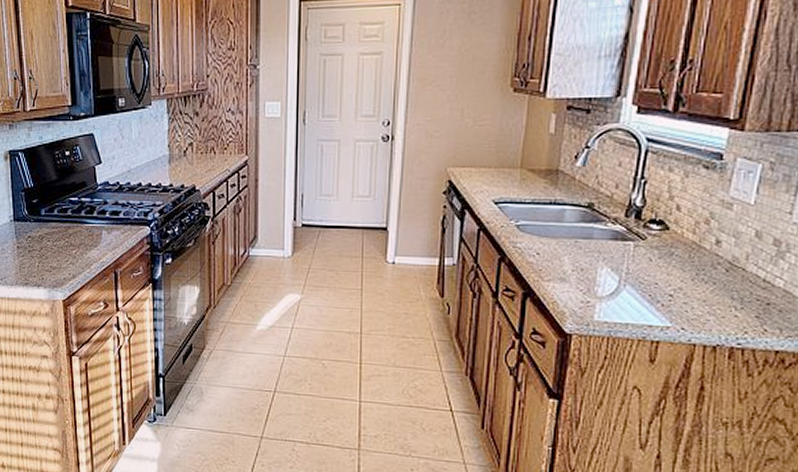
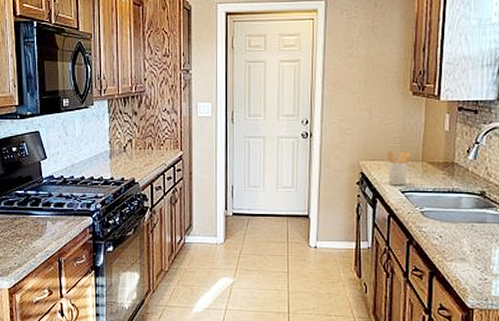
utensil holder: none [479,156,508,196] -> present [387,151,411,186]

